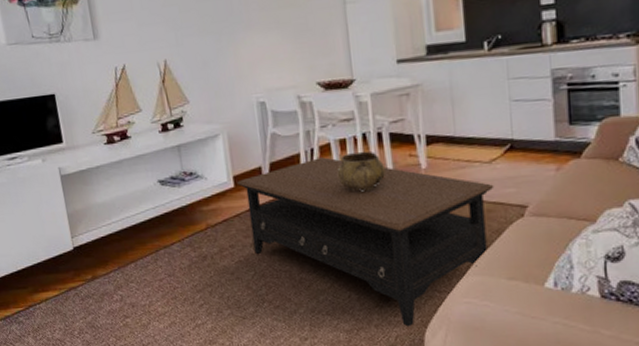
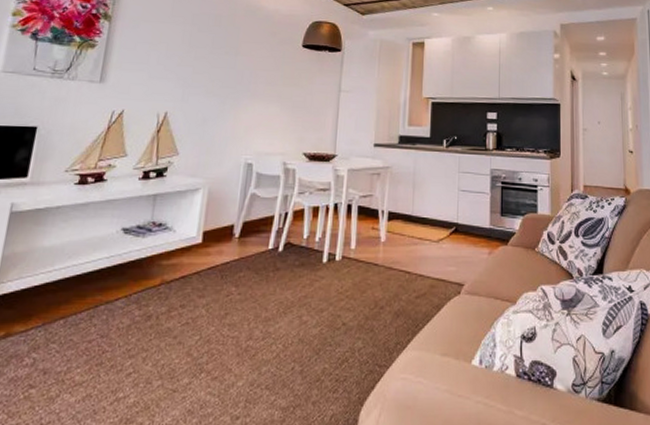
coffee table: present [236,157,494,327] -> none [205,222,439,405]
decorative bowl: present [337,151,387,192] -> none [305,220,350,259]

